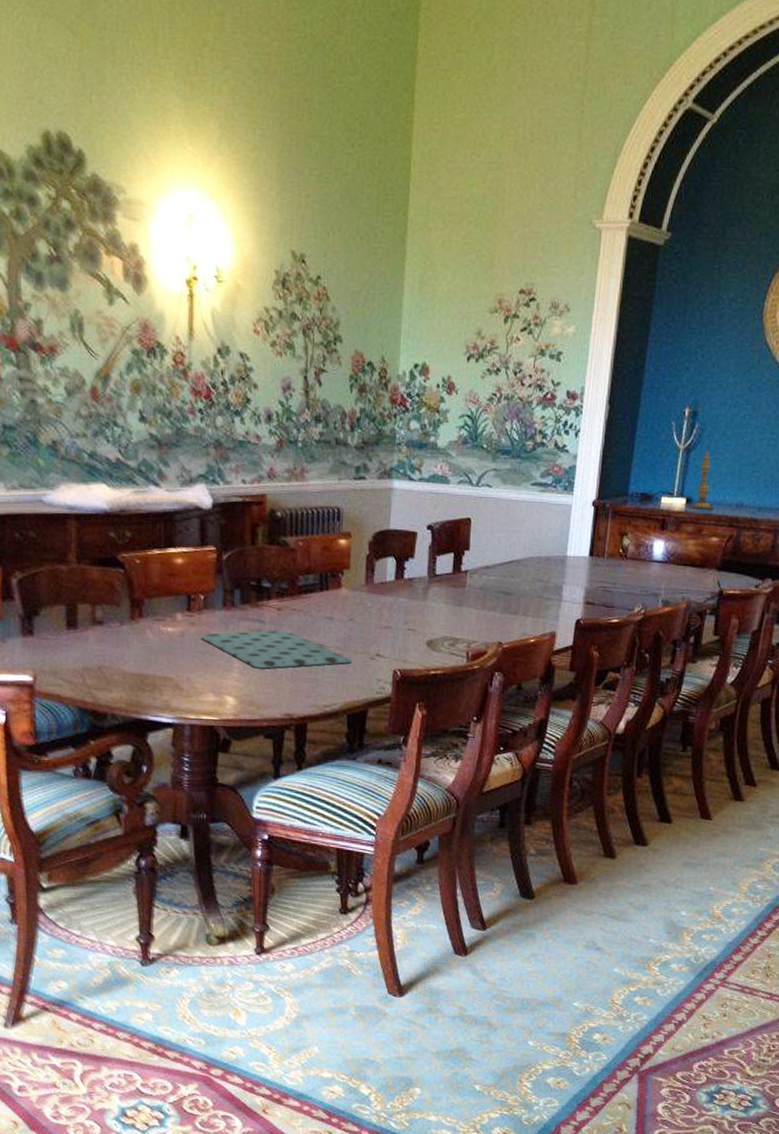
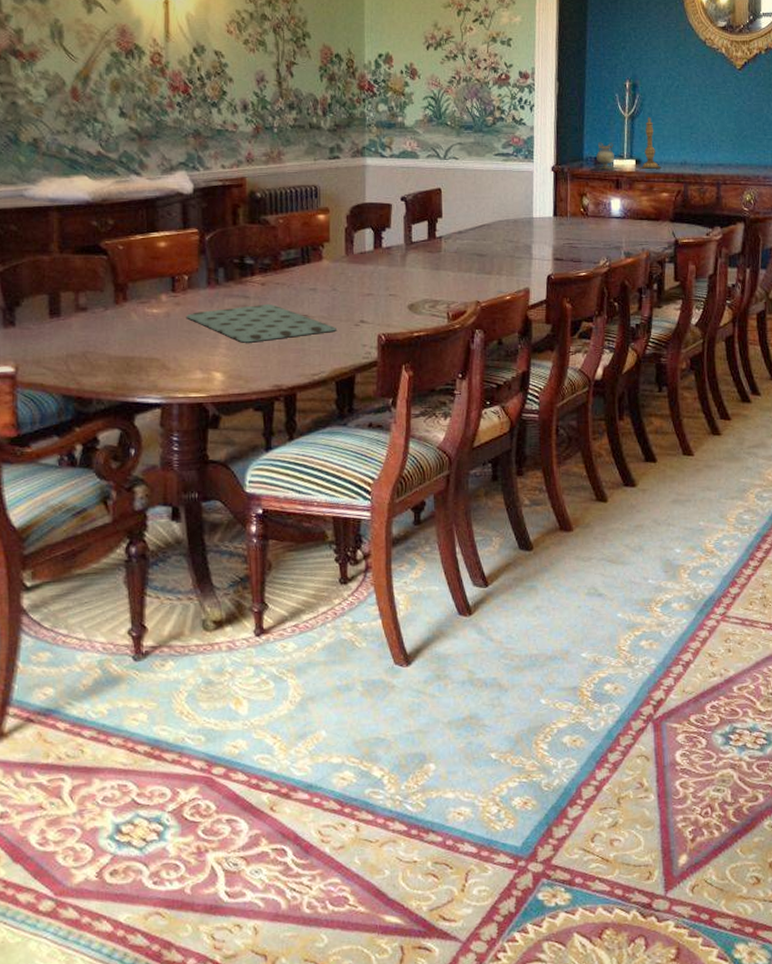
decorative vase: none [632,476,671,512] -> present [588,142,623,173]

